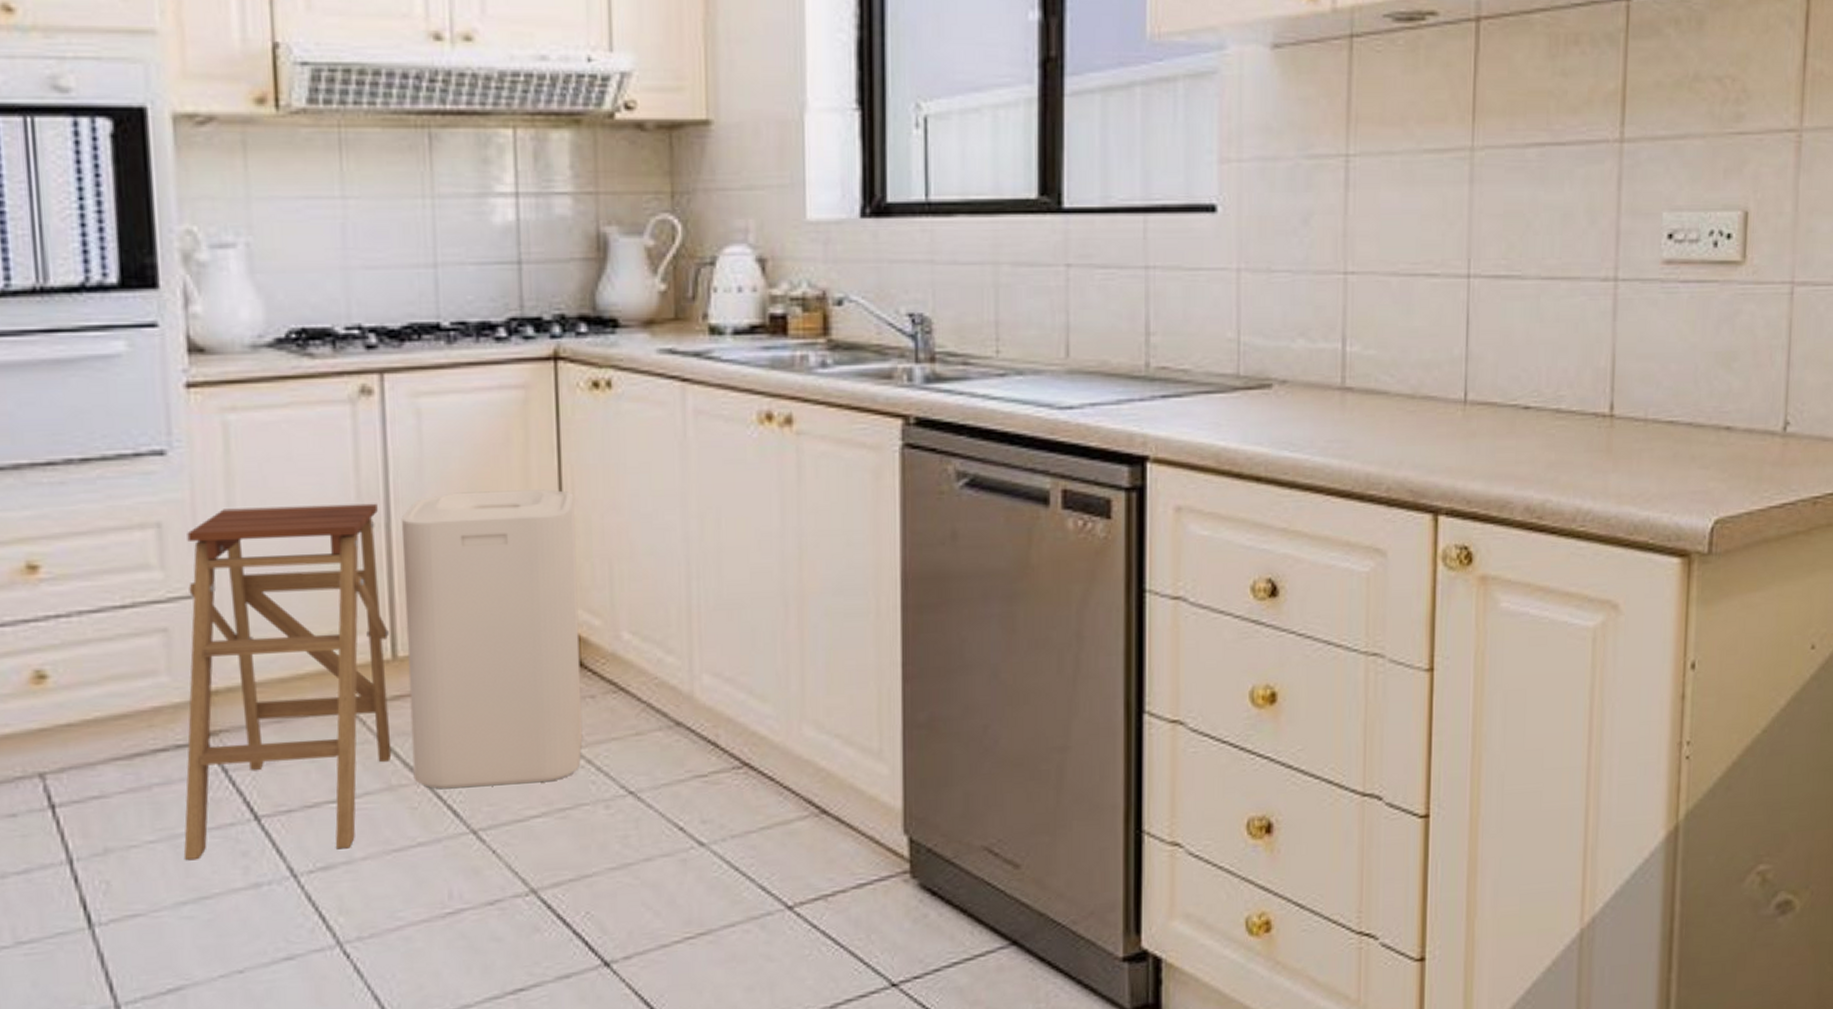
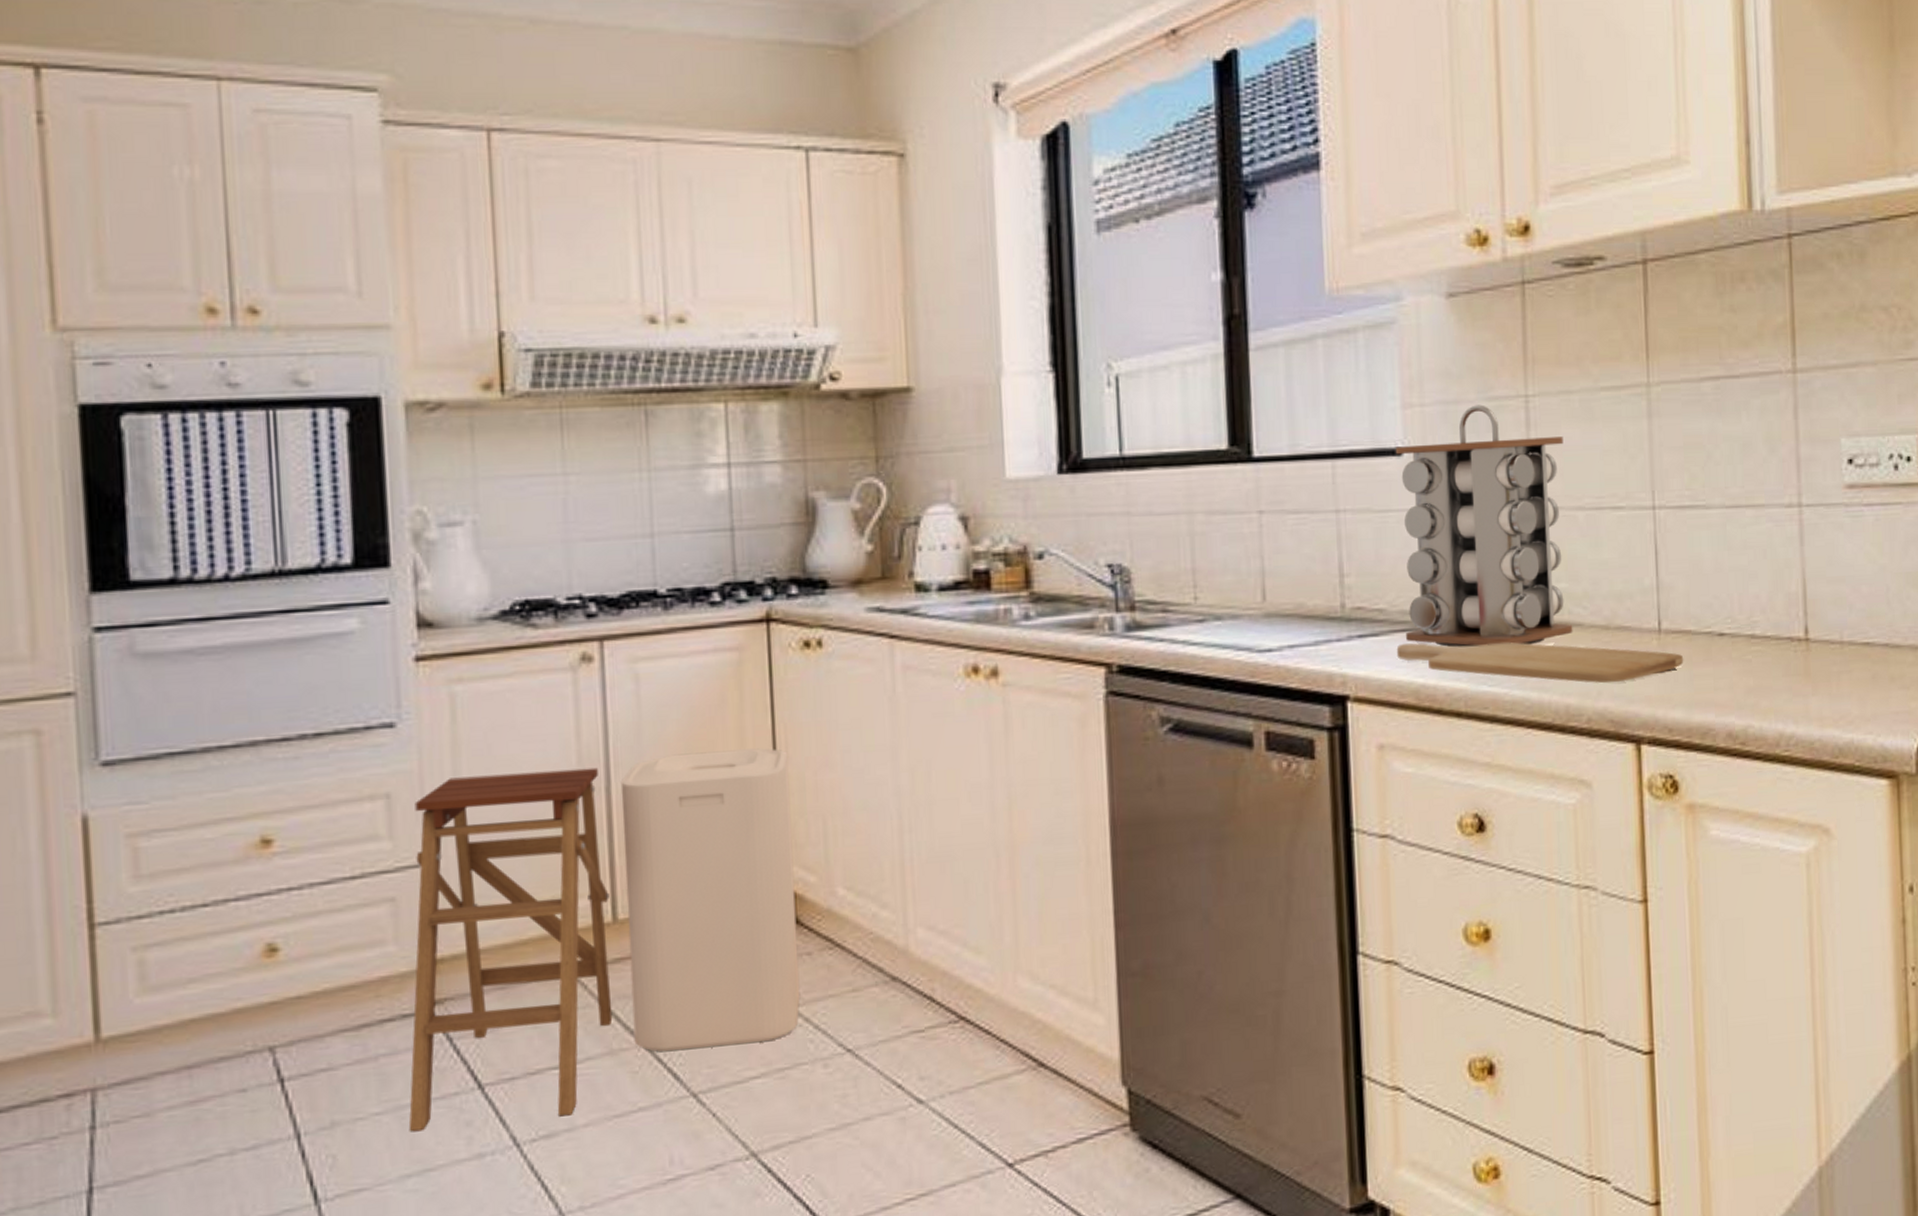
chopping board: none [1199,405,1488,453] -> present [1396,642,1684,684]
spice rack: none [1209,162,1382,412] -> present [1395,404,1573,648]

